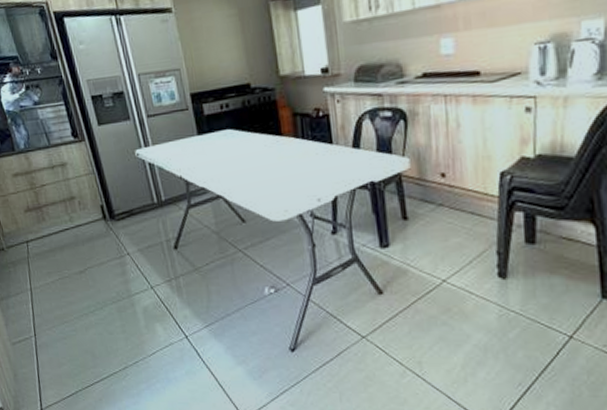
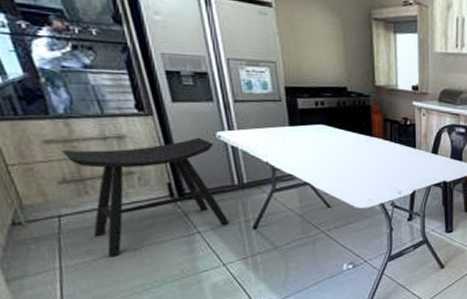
stool: none [24,157,153,279] -> present [61,137,230,257]

